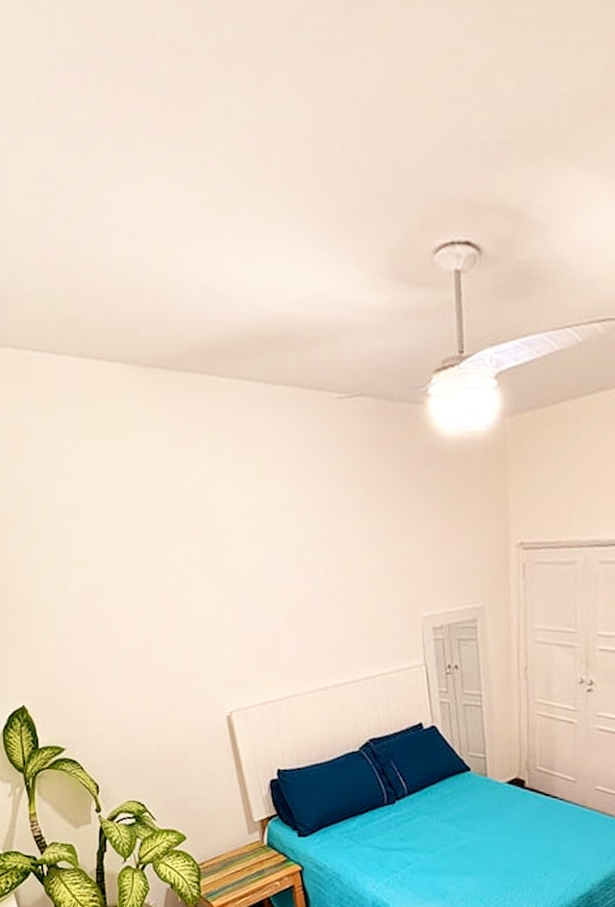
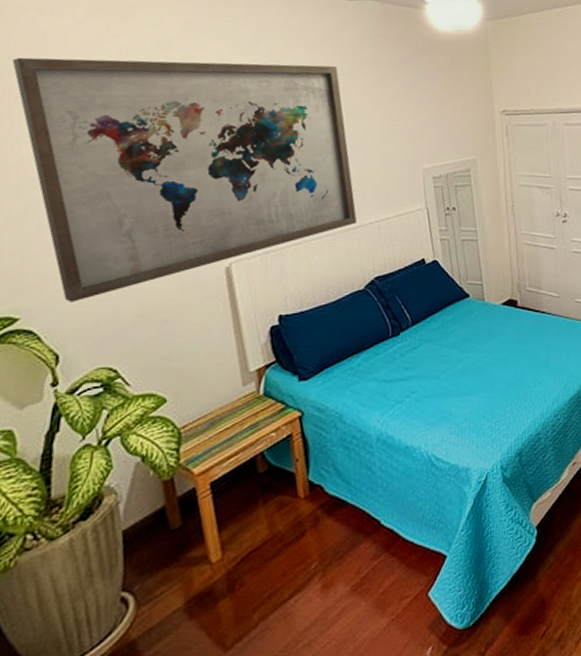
wall art: none [26,486,351,738] -> present [12,57,358,302]

